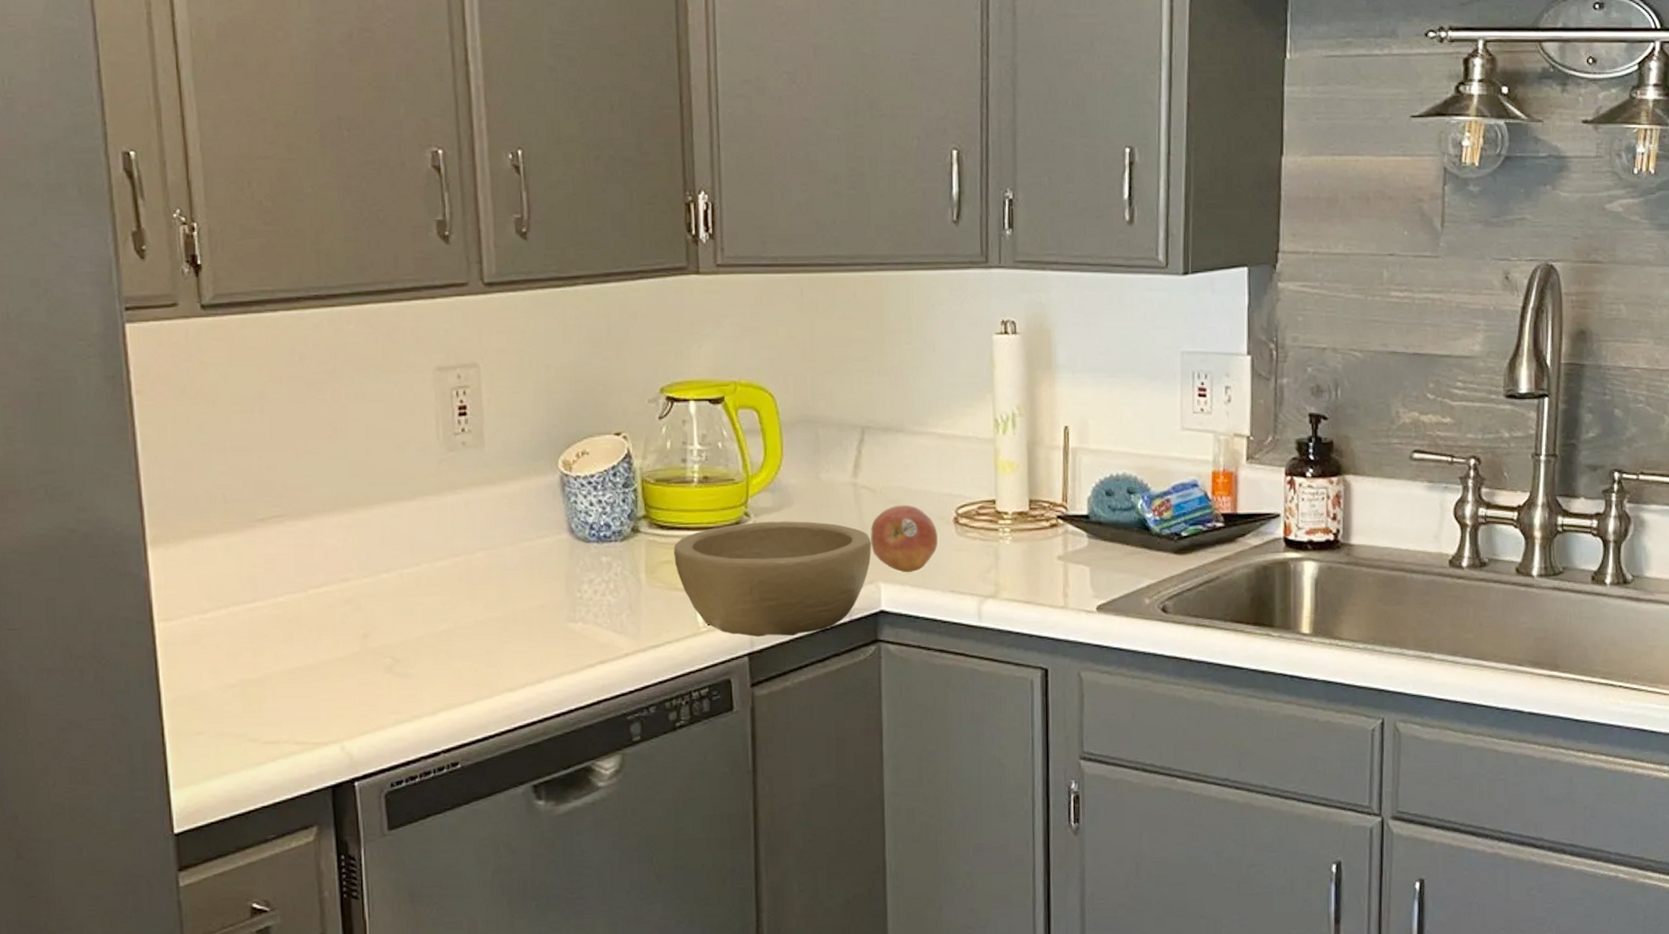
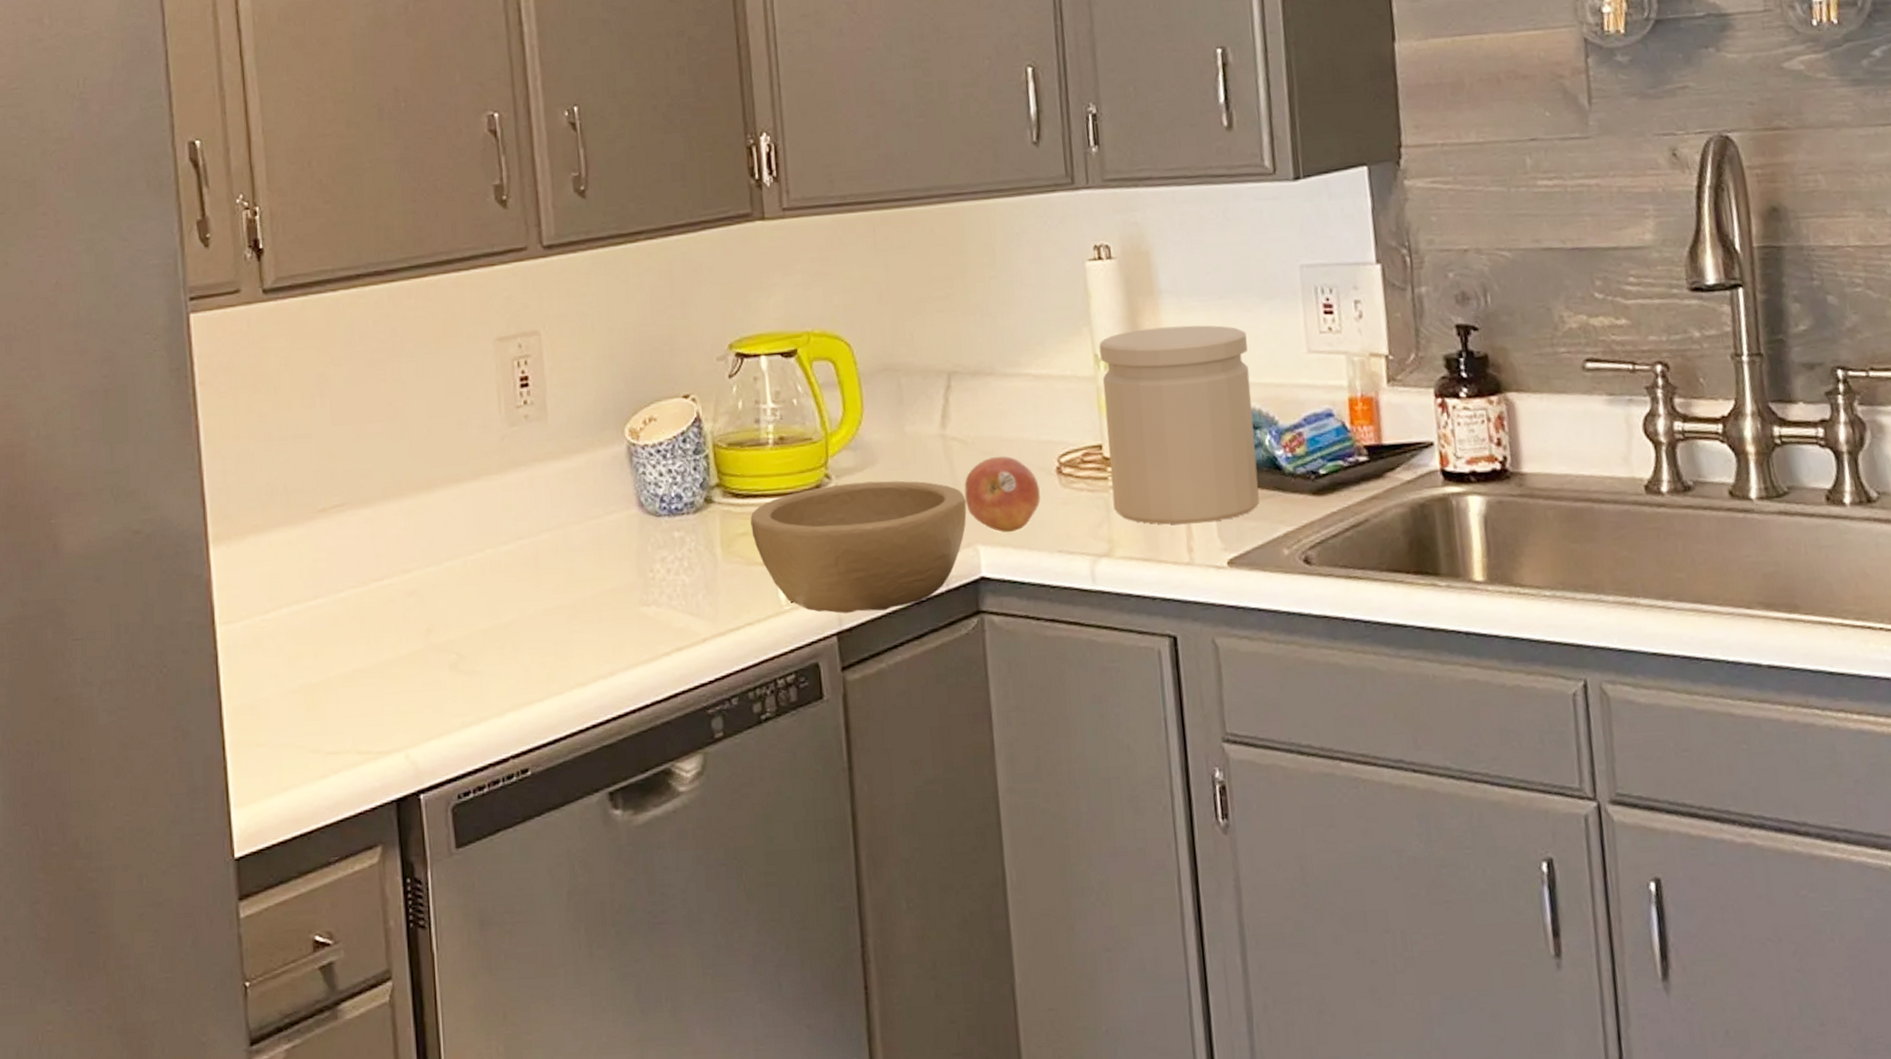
jar: none [999,398,1130,574] -> present [1099,325,1260,525]

